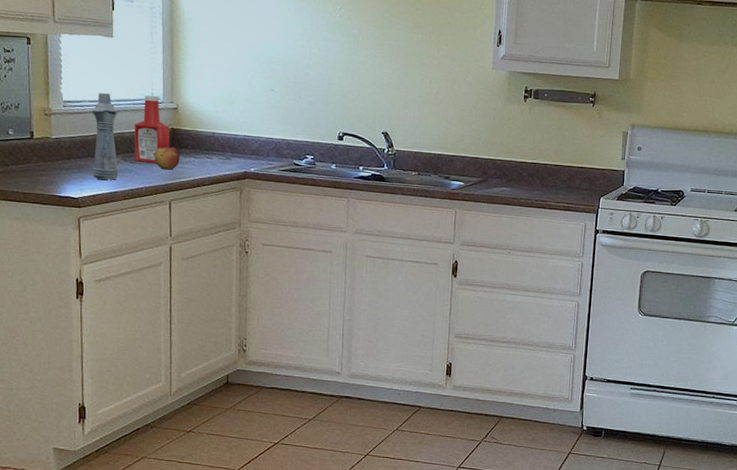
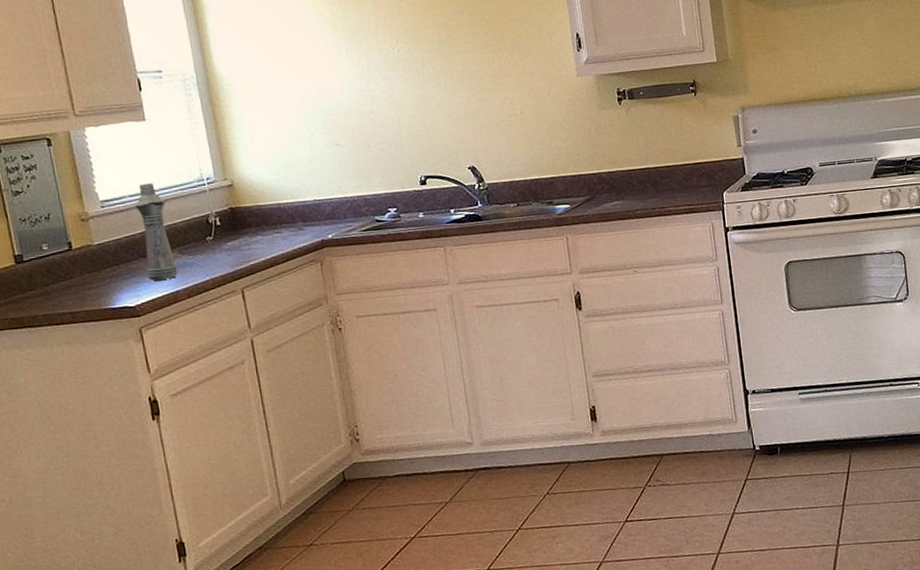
ketchup bottle: present [134,95,170,163] -> none [186,175,232,253]
apple: present [154,146,180,170] -> none [215,228,246,256]

